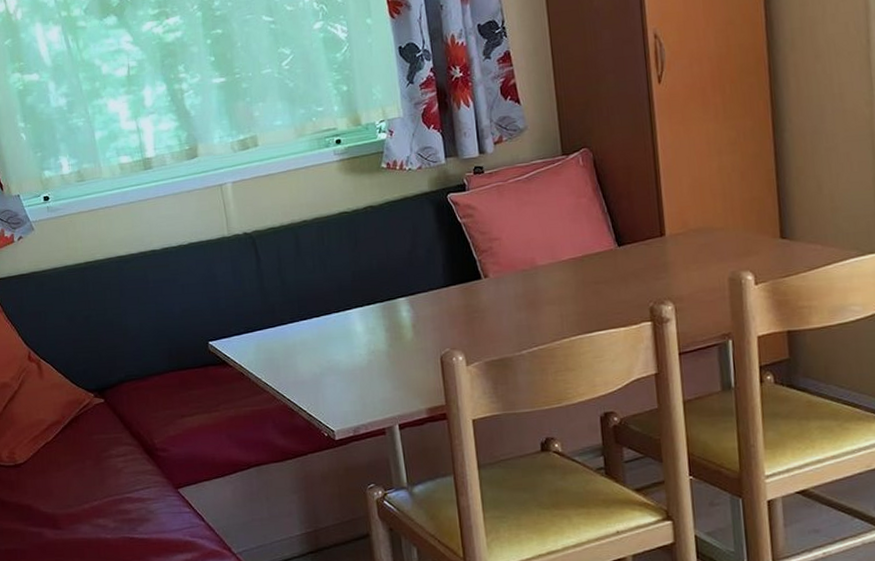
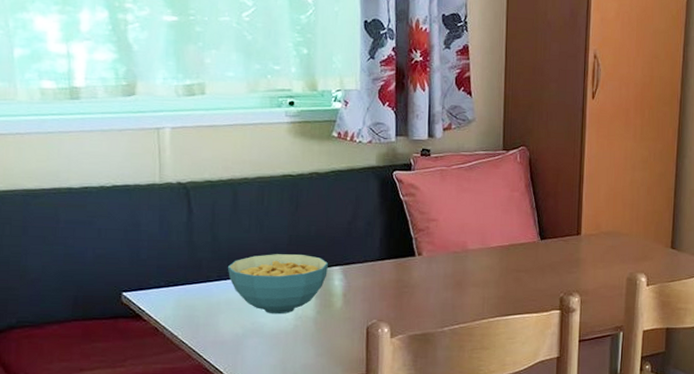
cereal bowl: none [298,289,394,351] -> present [227,254,328,315]

